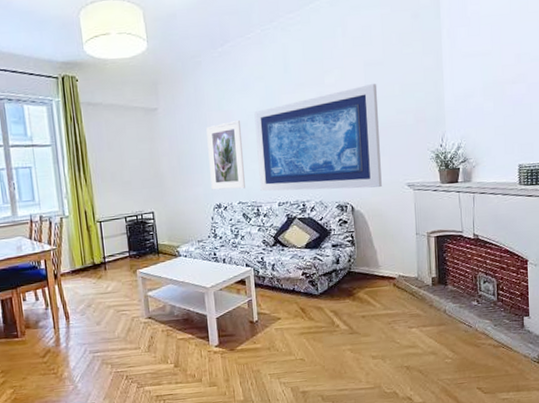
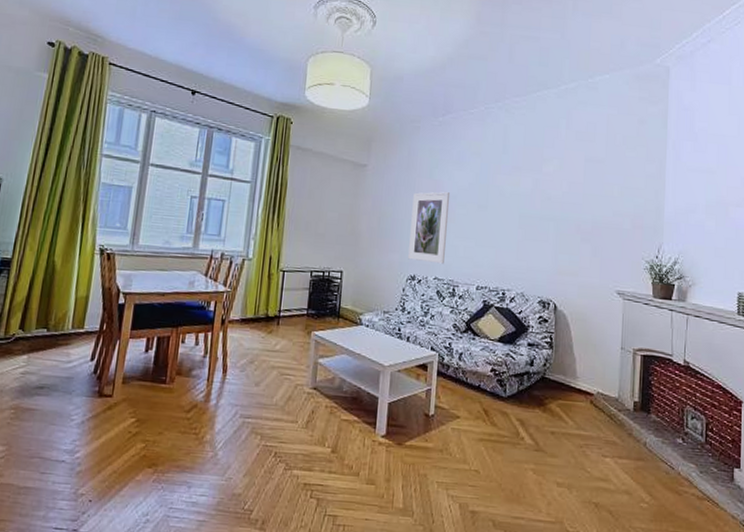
wall art: present [254,84,382,192] -> none [460,180,596,290]

